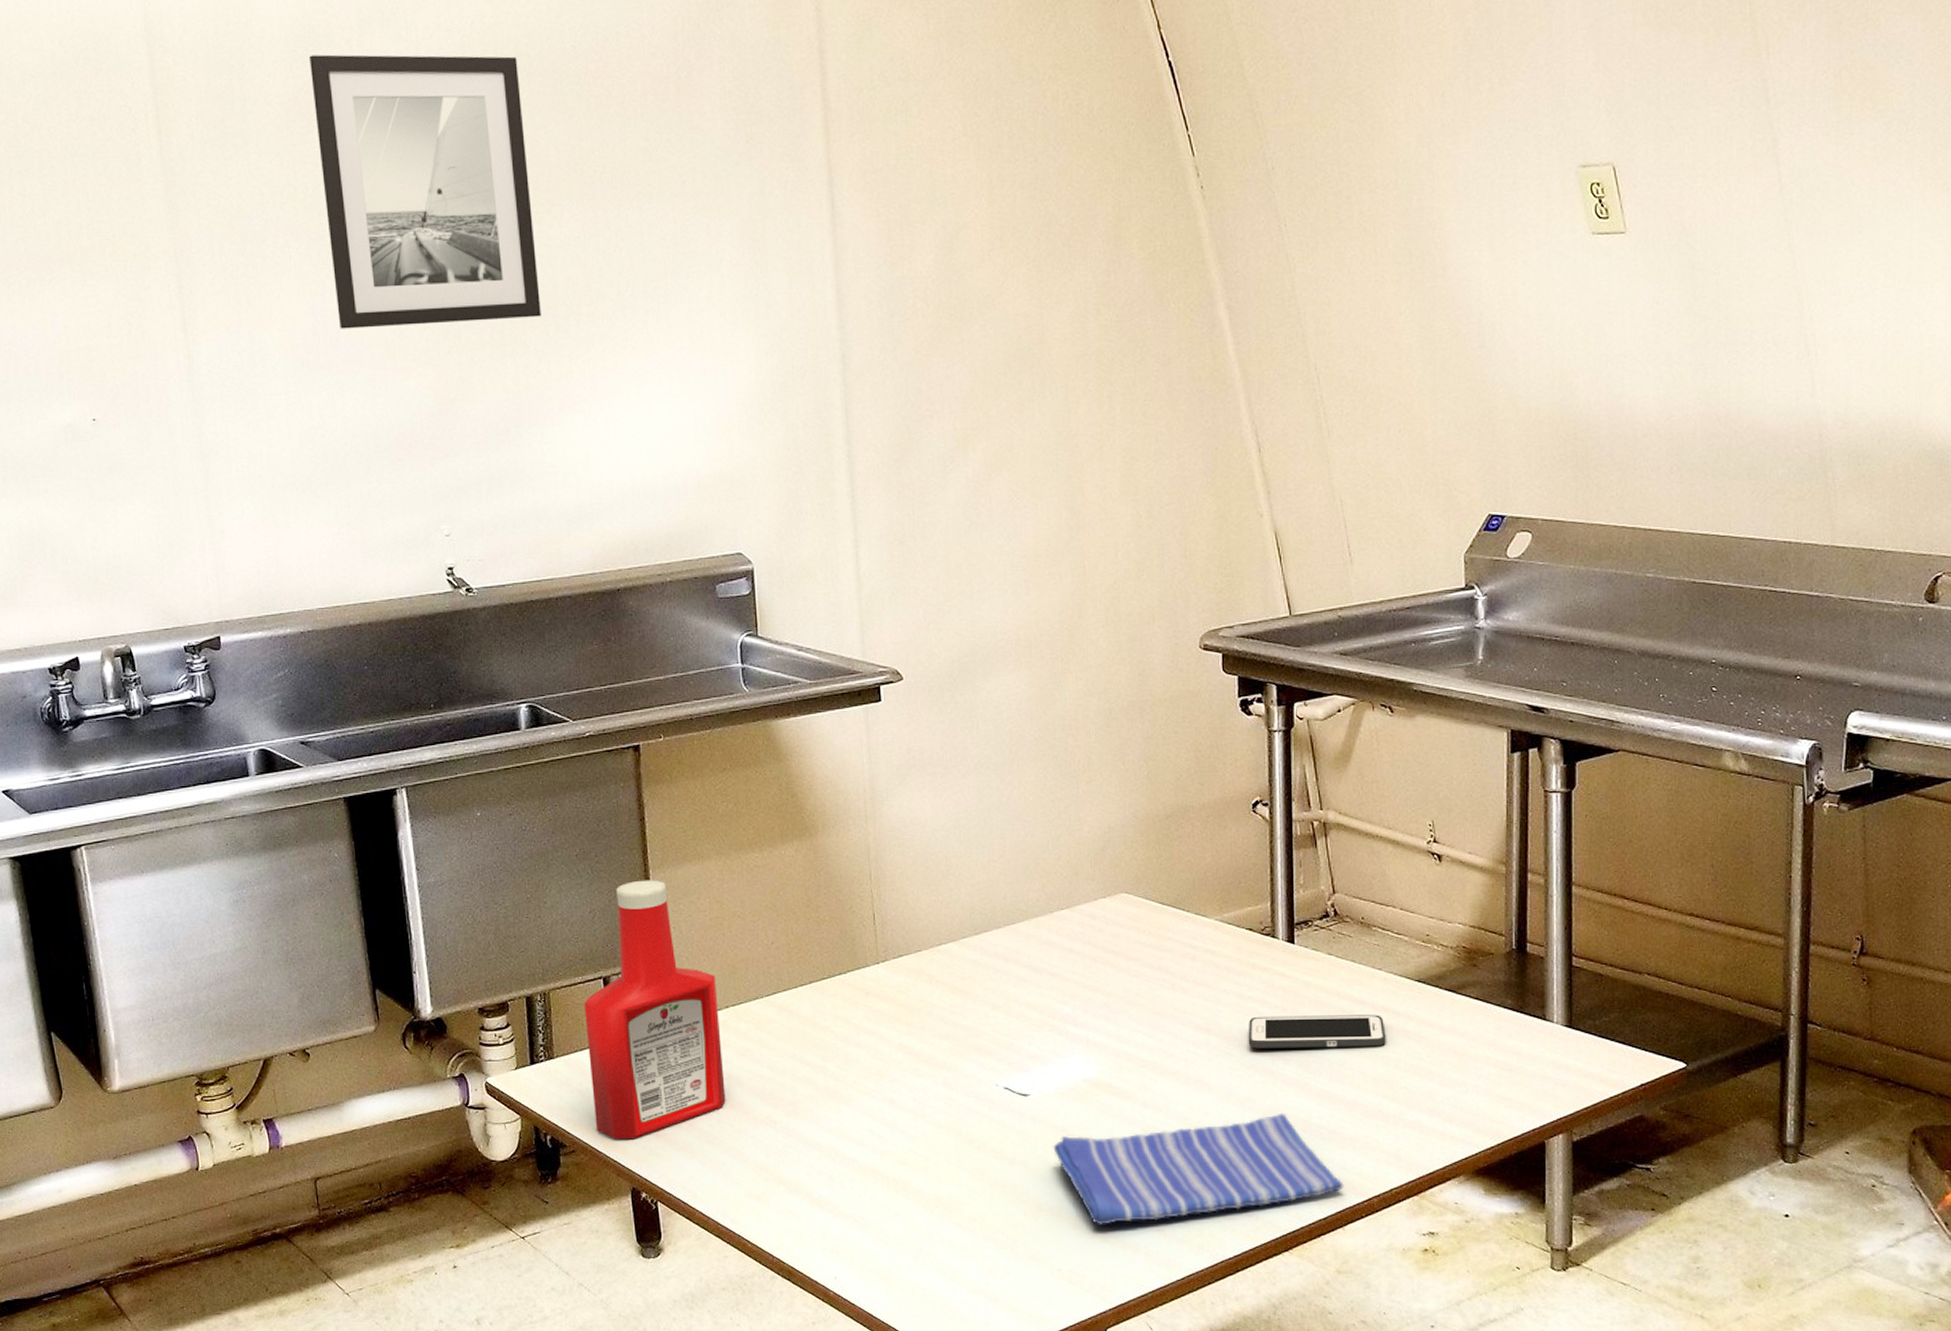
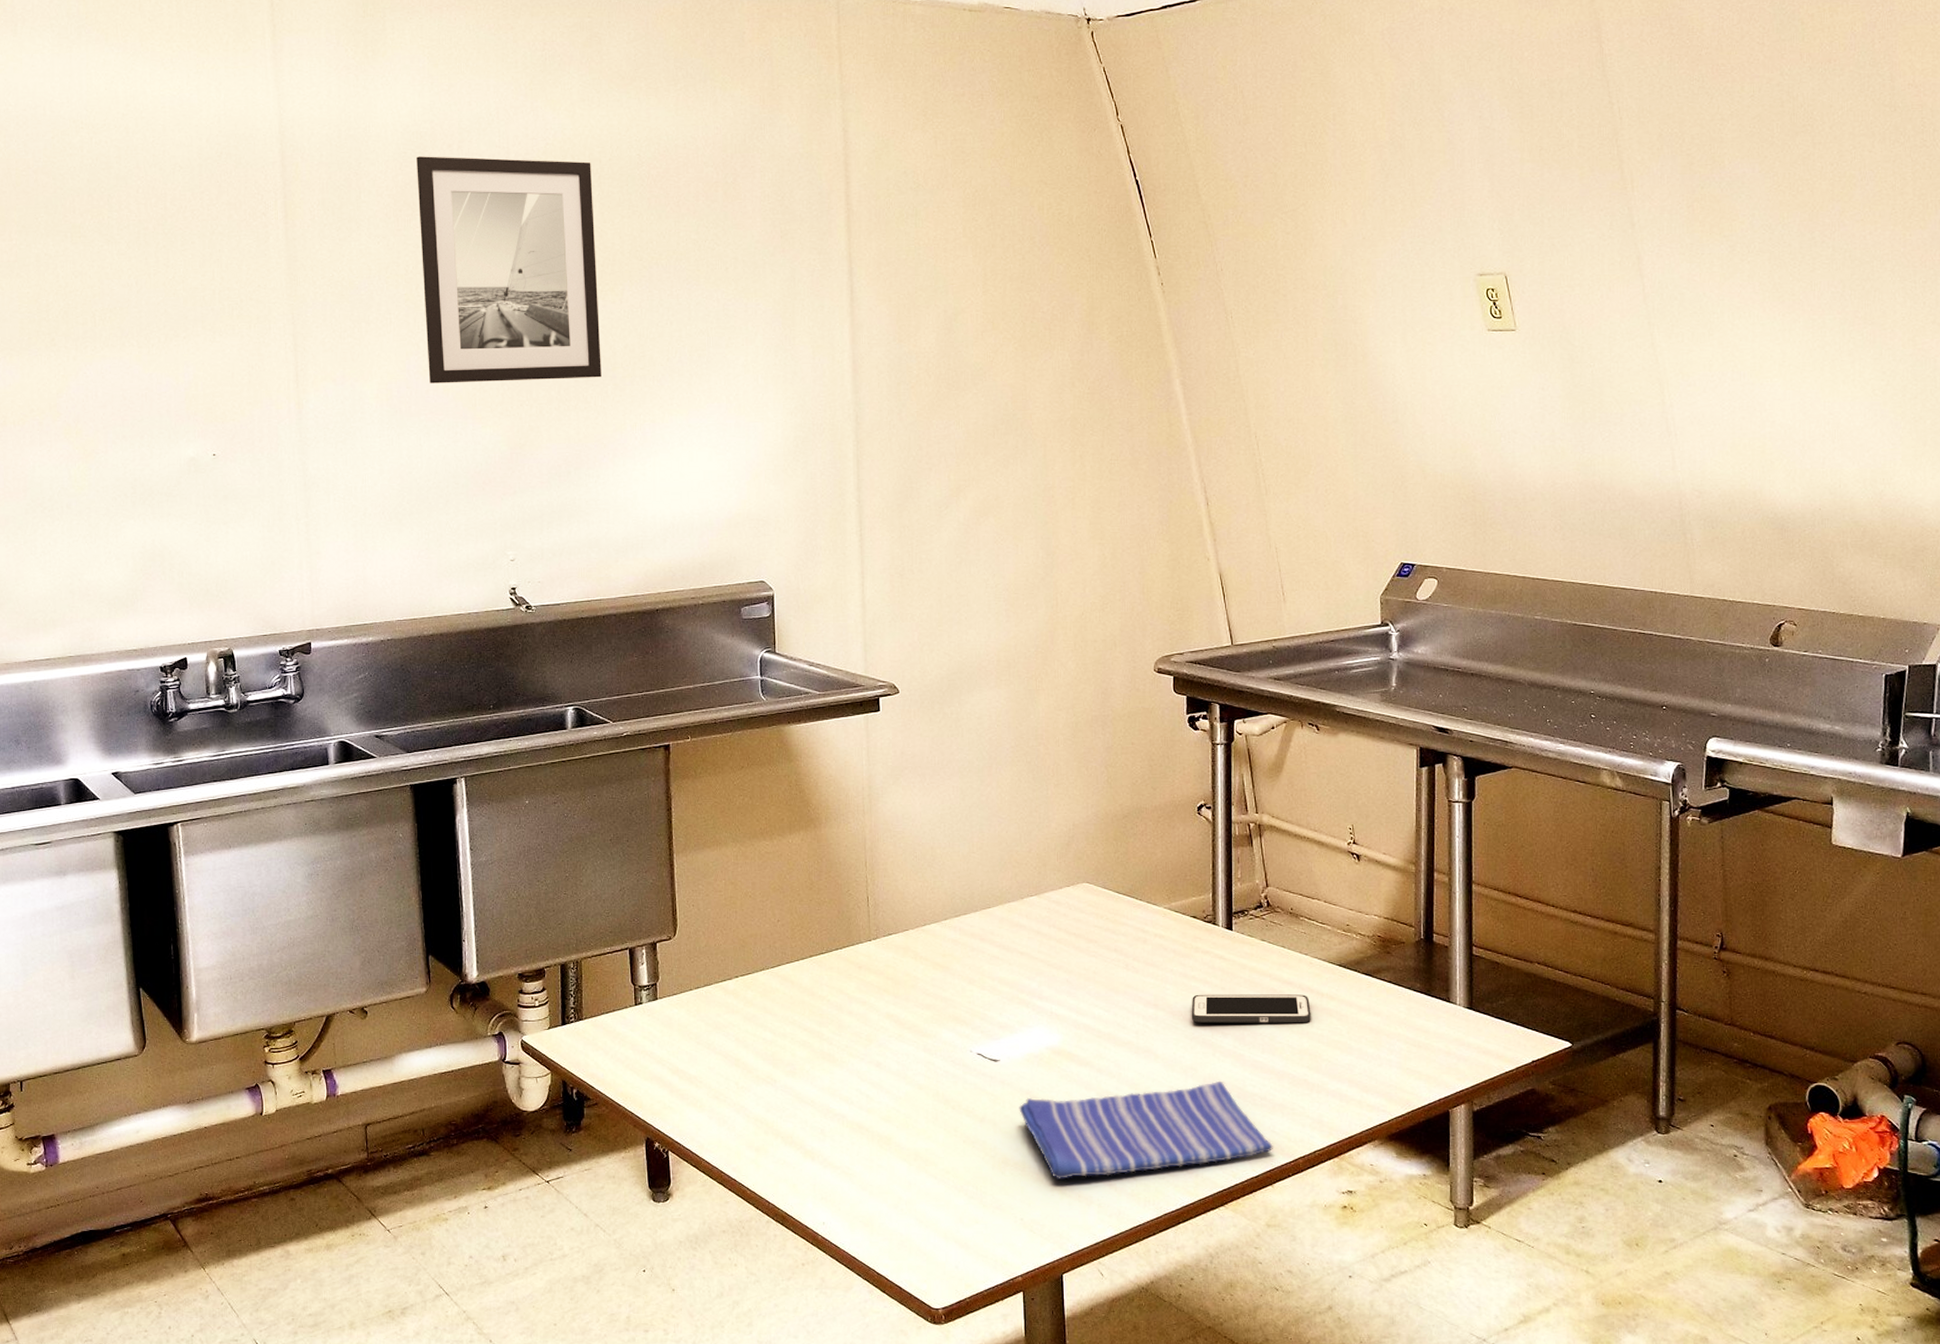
ketchup bottle: present [584,880,726,1140] -> none [612,863,732,1094]

